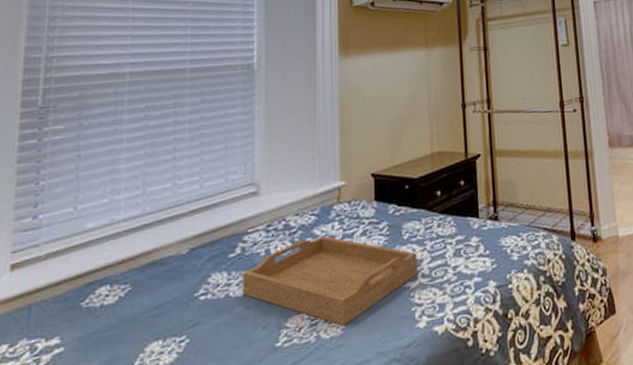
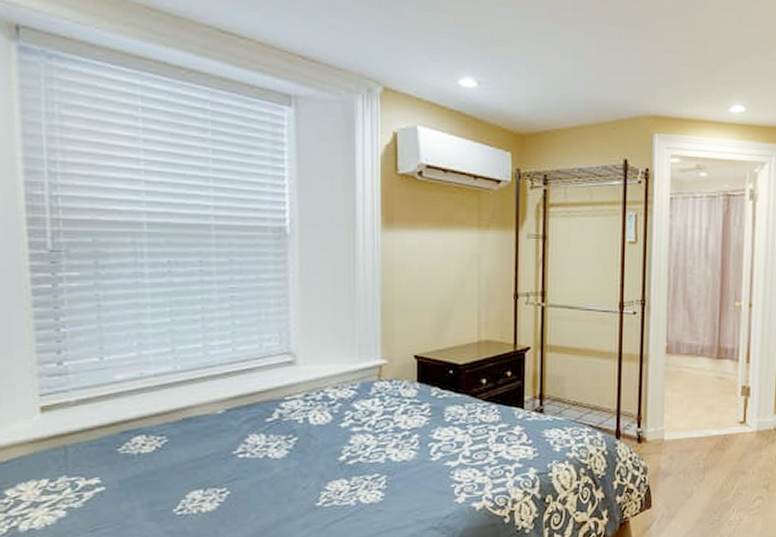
serving tray: present [243,236,418,326] -> none [281,411,459,494]

